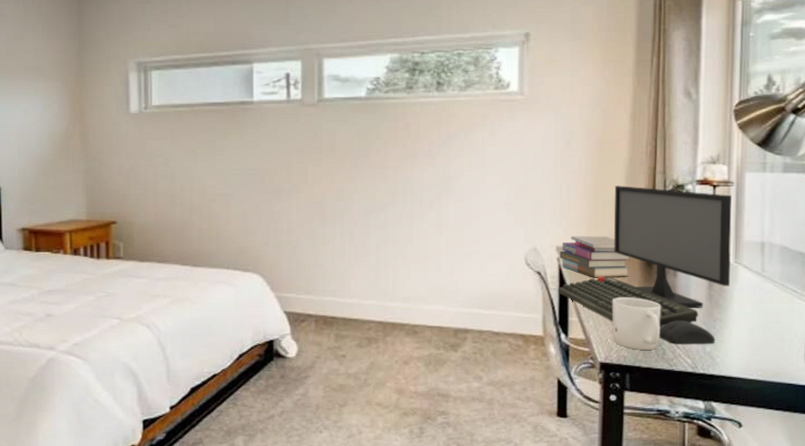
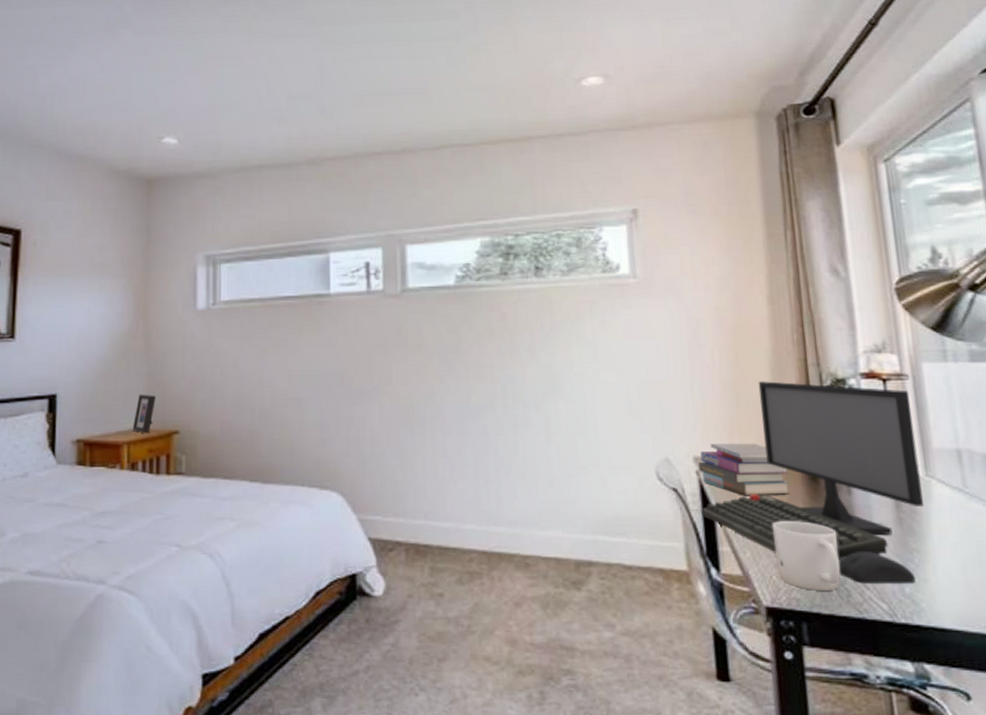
picture frame: none [73,188,94,224] -> present [132,394,156,434]

